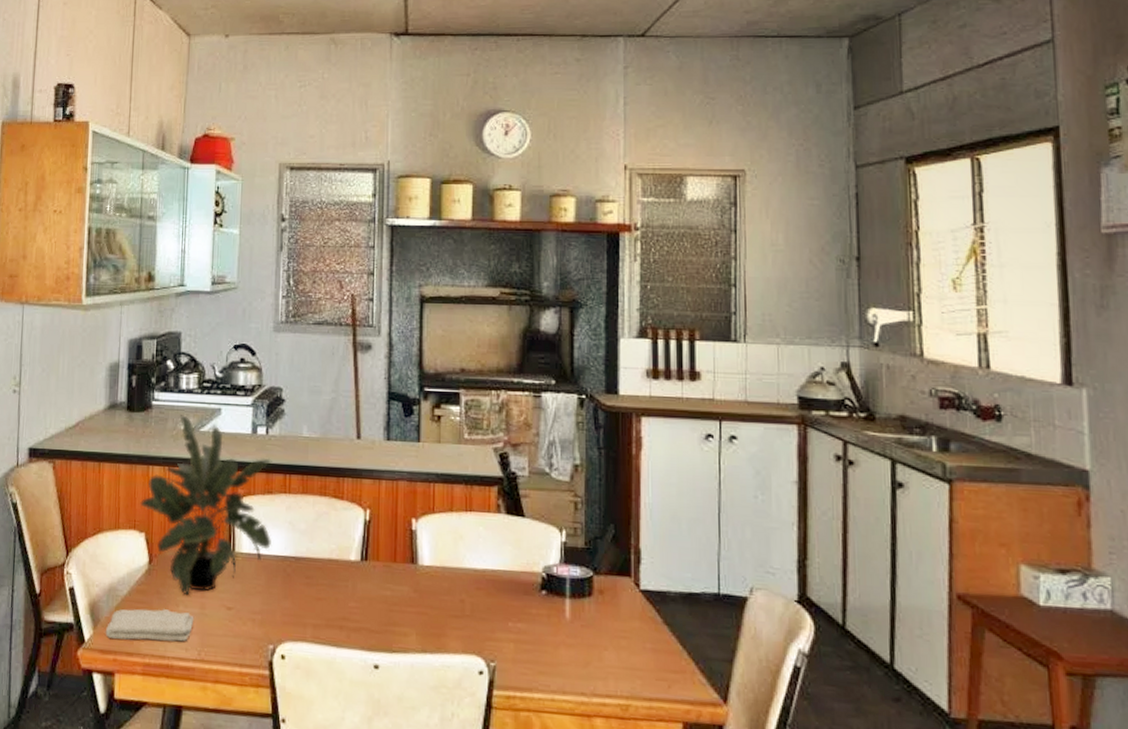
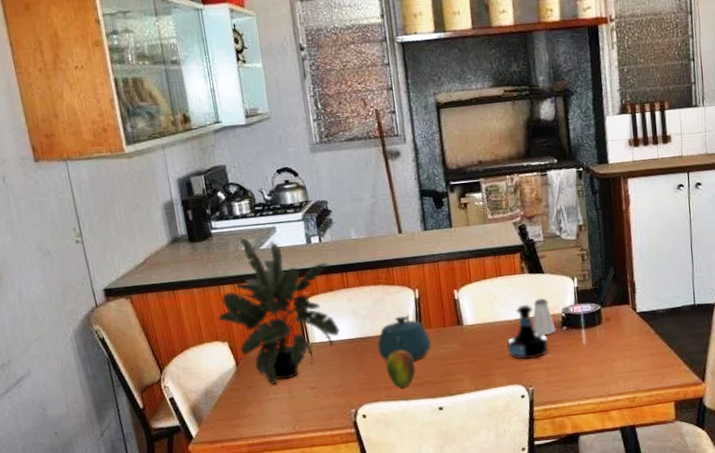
washcloth: present [105,609,194,642] -> none [209,398,285,431]
teapot: none [312,538,376,599] -> present [377,314,431,361]
fruit: none [318,580,353,631] -> present [386,349,416,389]
tequila bottle: none [468,551,521,626] -> present [507,304,549,360]
saltshaker: none [503,547,532,597] -> present [532,297,556,335]

